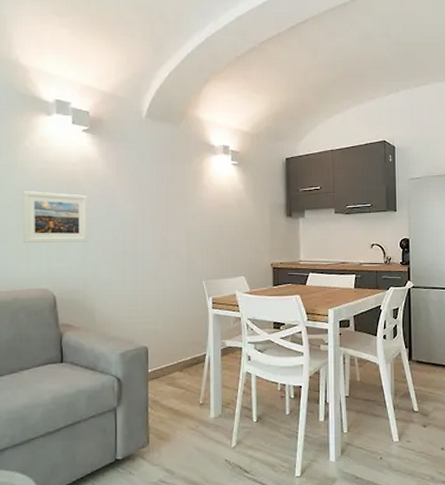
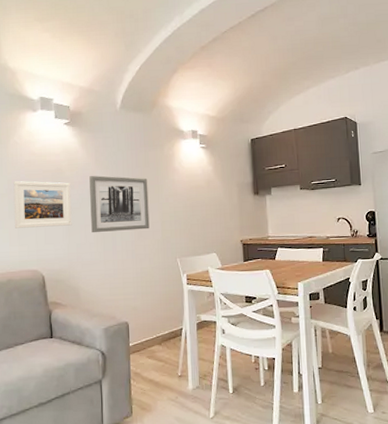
wall art: none [109,189,174,250] -> present [89,175,150,232]

